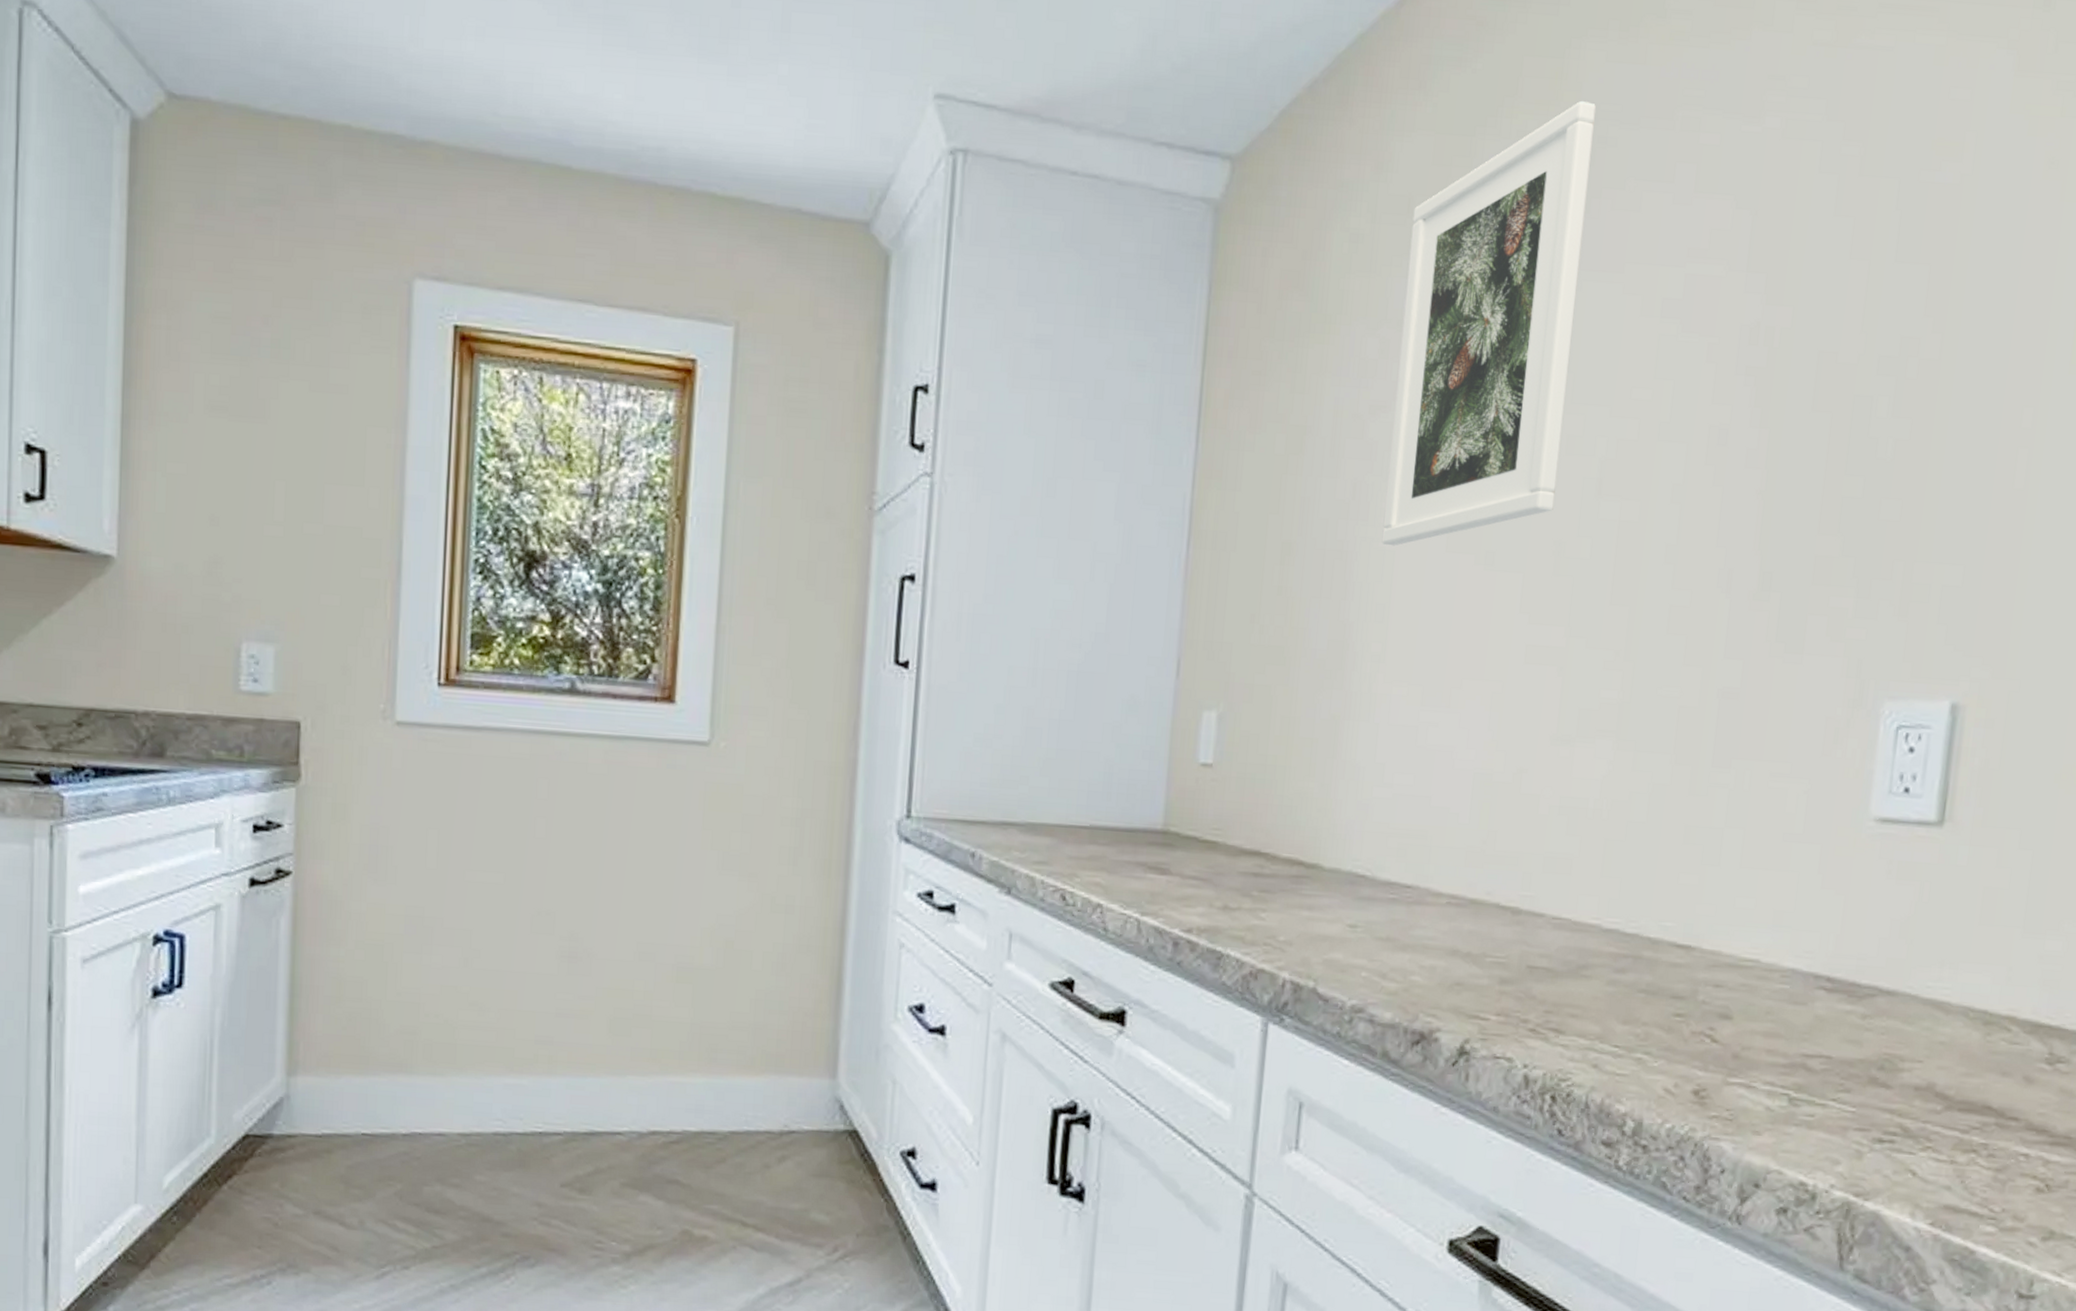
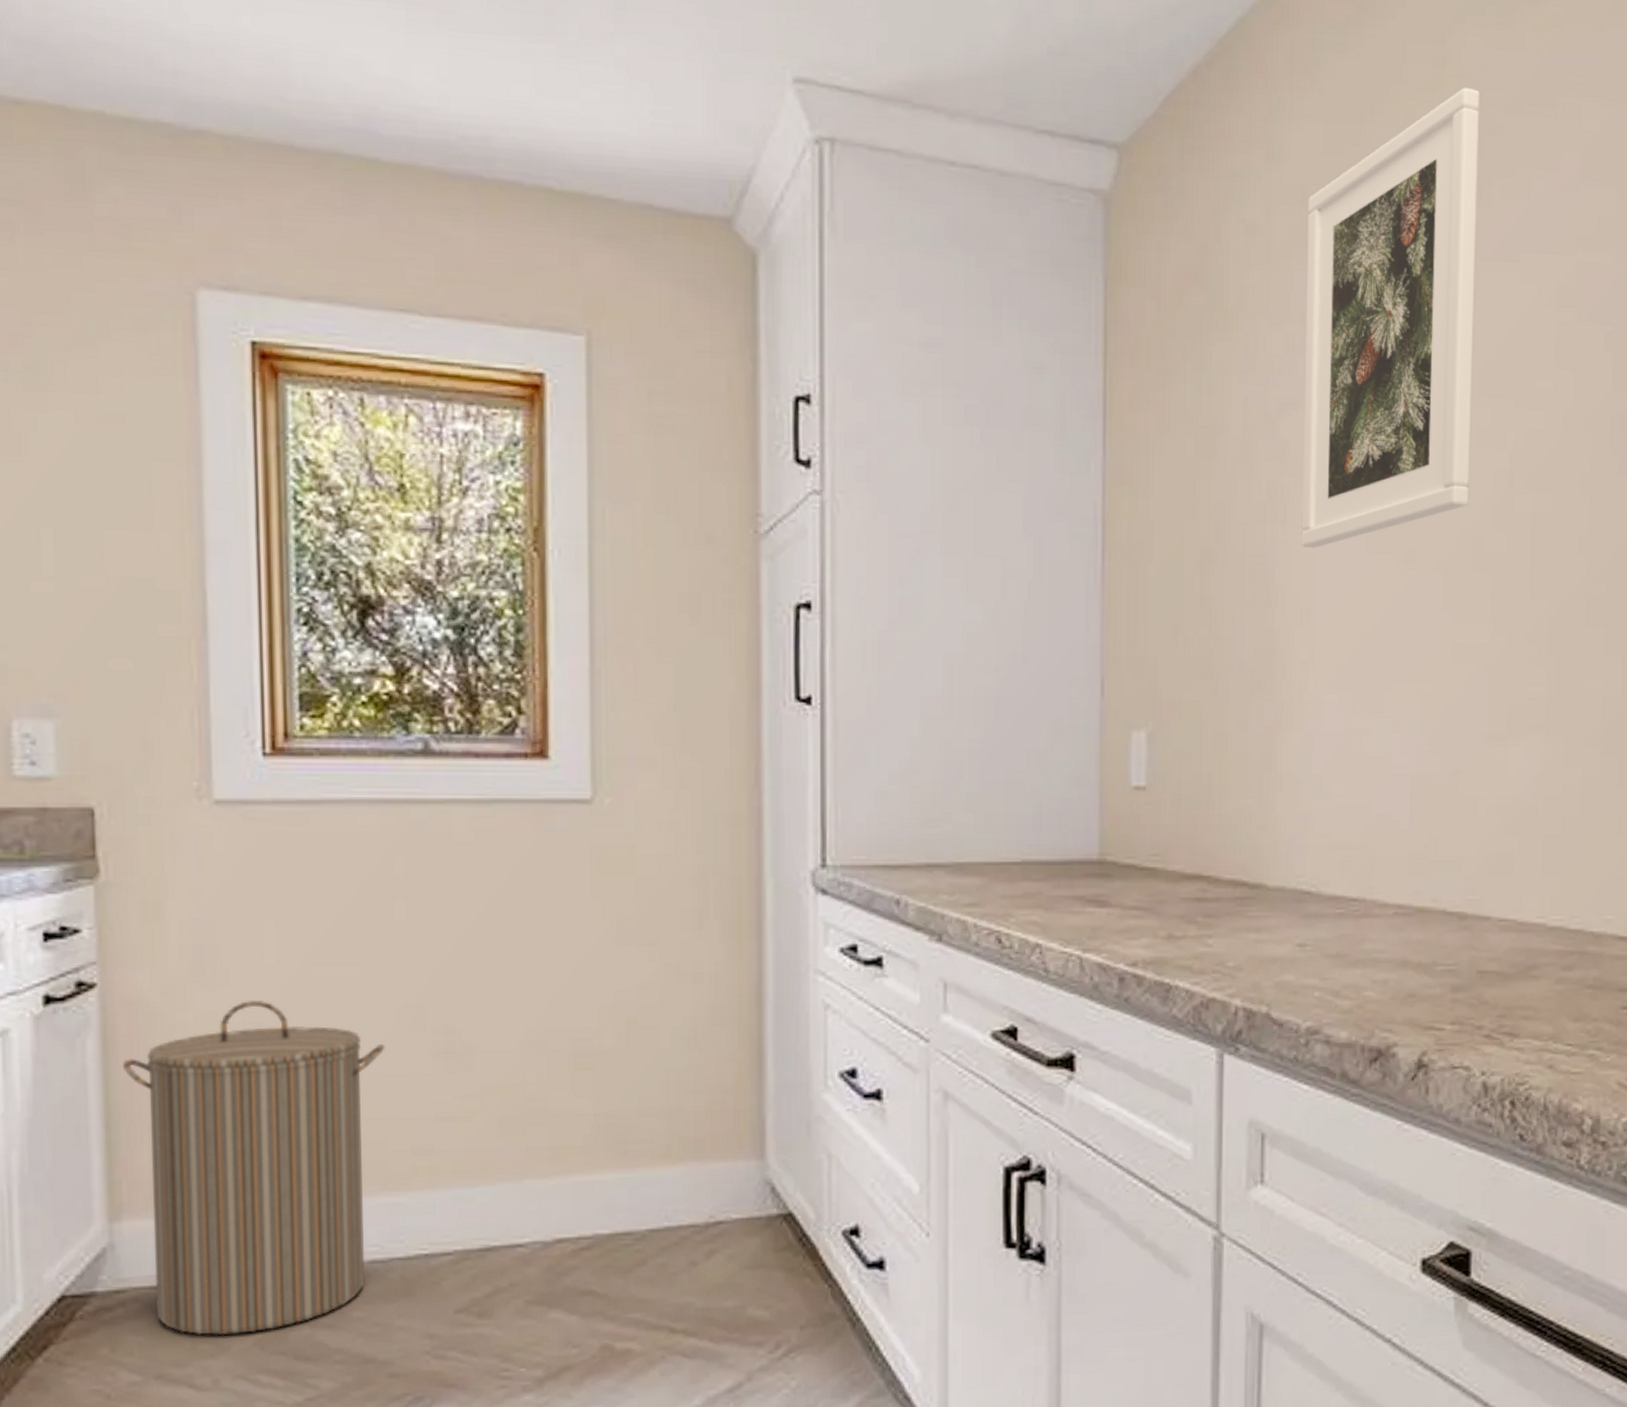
laundry hamper: none [308,896,520,1184] -> present [123,999,386,1336]

